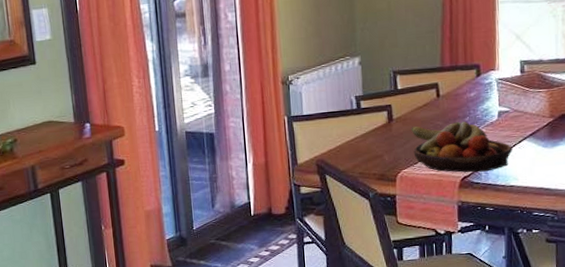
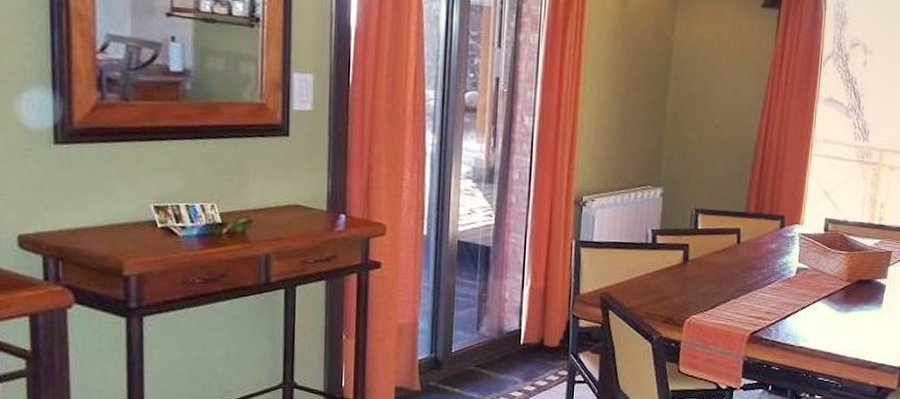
fruit bowl: present [411,121,513,173] -> none [705,271,806,329]

